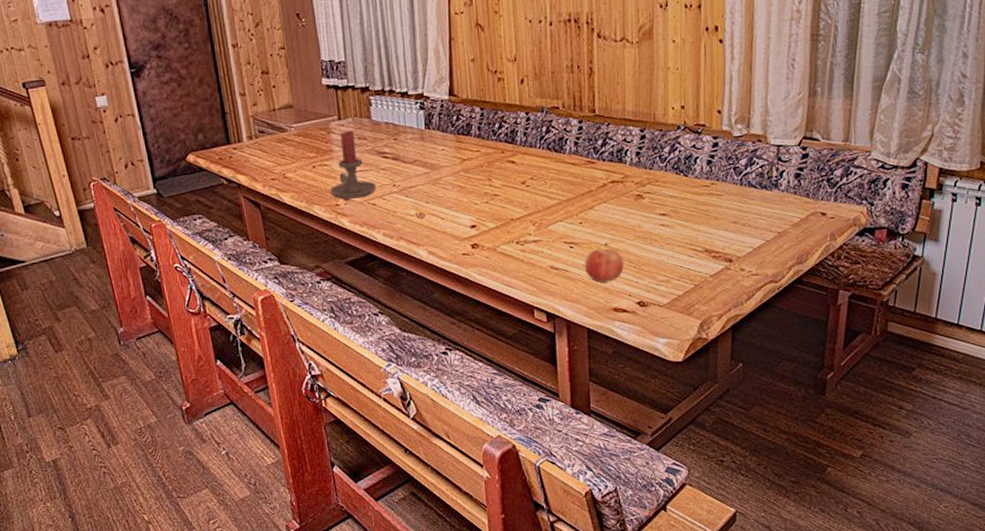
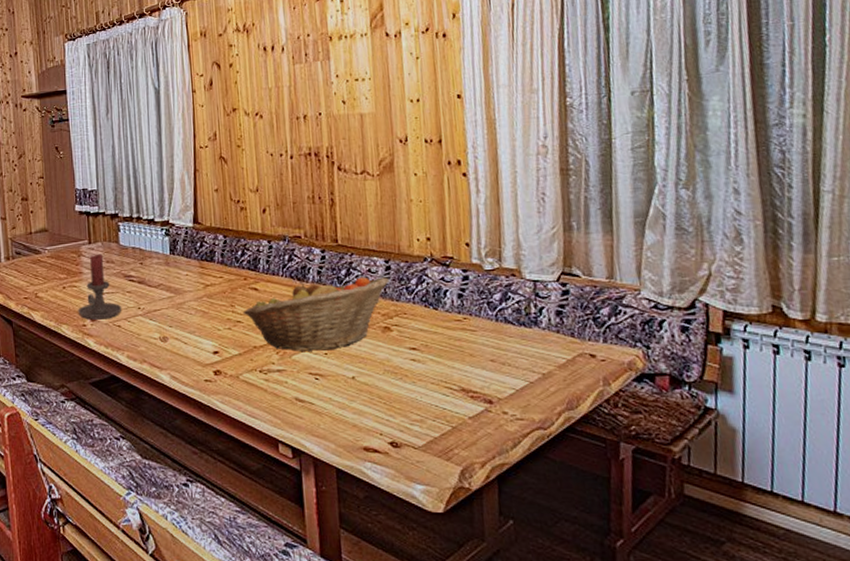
fruit basket: none [500,146,644,222] -> present [243,277,389,351]
fruit: present [584,248,624,283] -> none [330,382,374,418]

